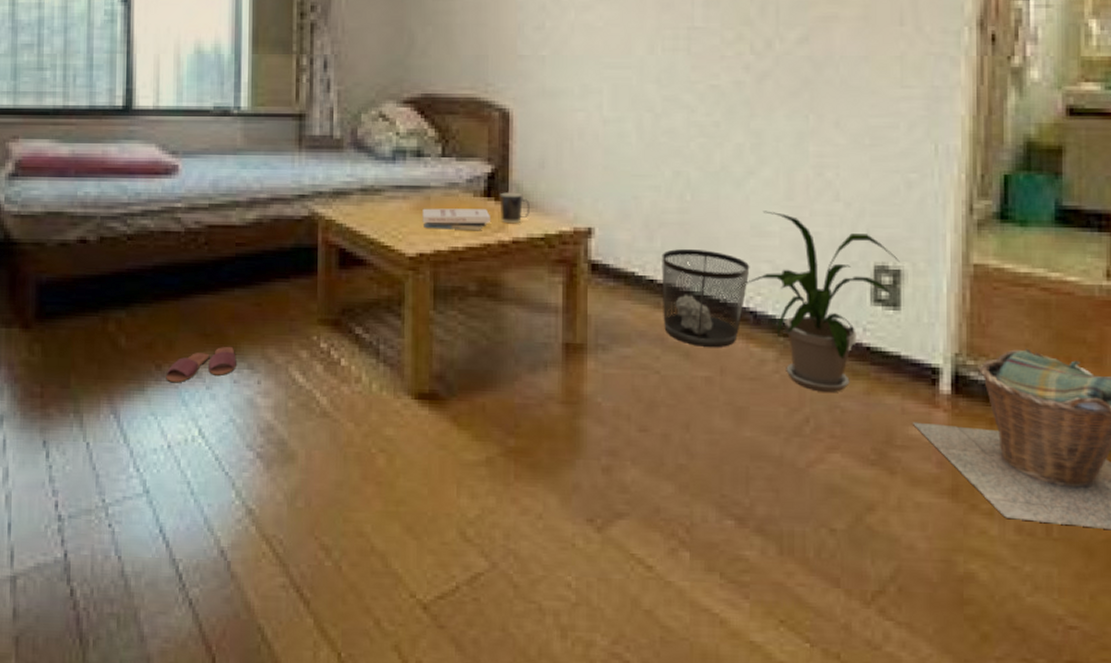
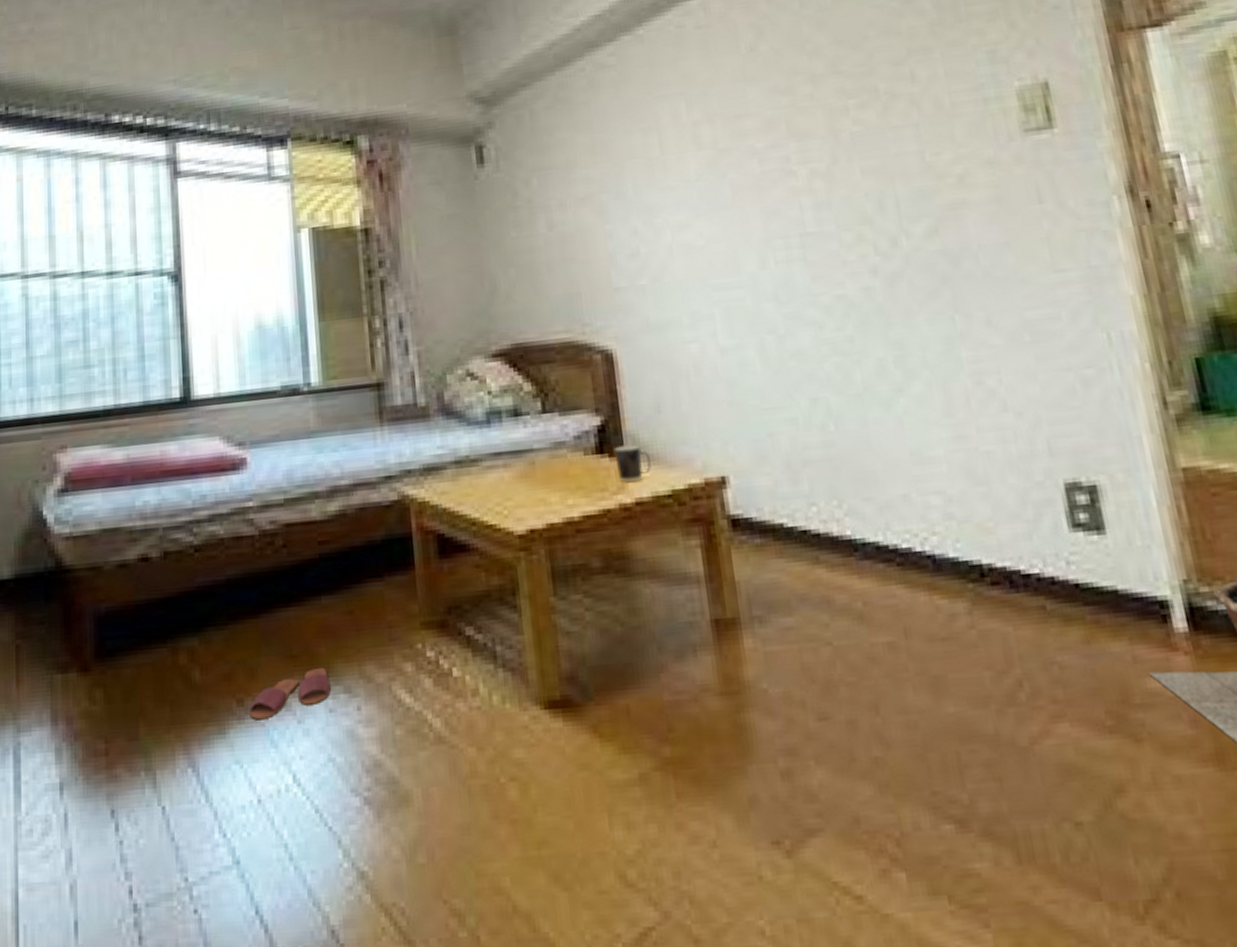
books: present [422,208,490,231] -> none [527,468,607,499]
waste bin: present [662,249,750,347] -> none [811,487,919,606]
house plant: present [736,211,900,392] -> none [906,432,1094,646]

